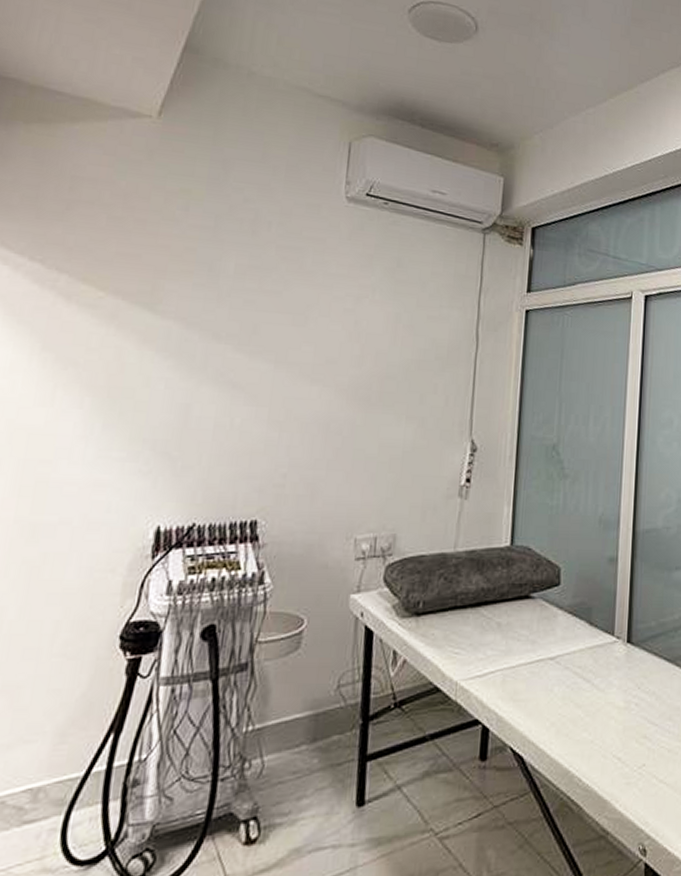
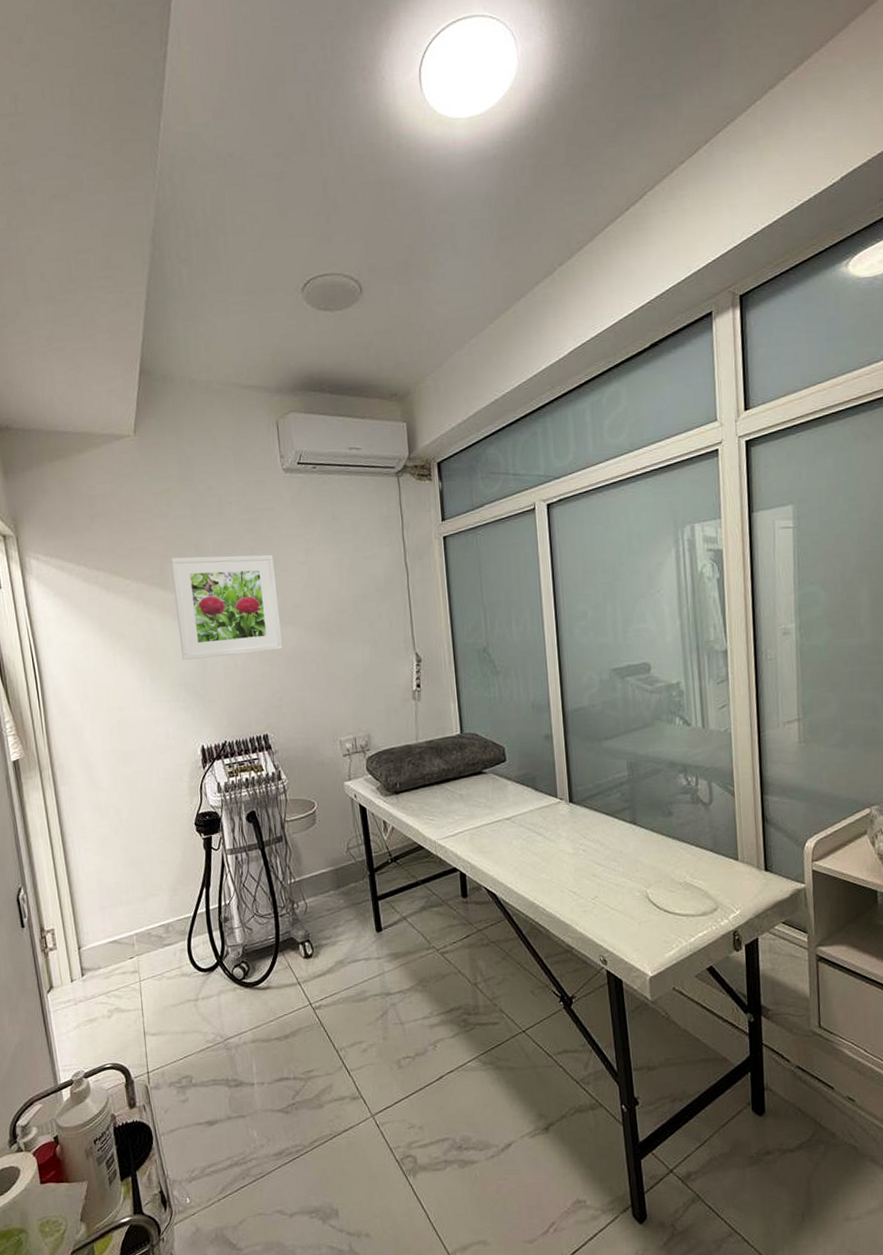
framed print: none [156,275,312,413] -> present [170,554,283,660]

